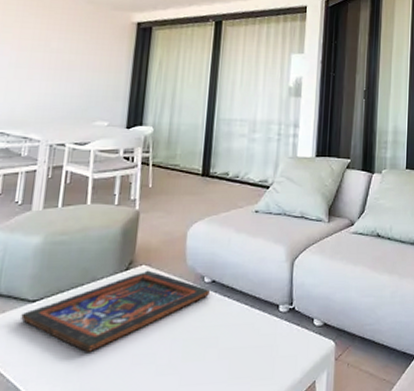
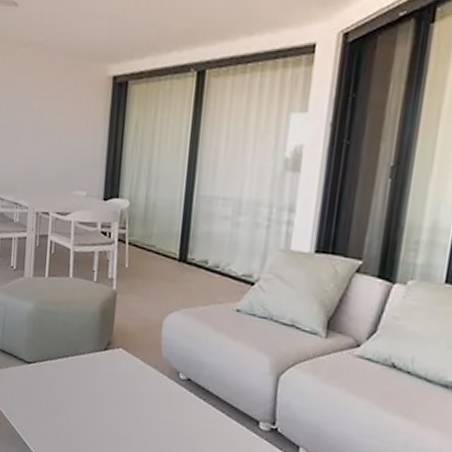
religious icon: present [21,270,211,352] -> none [20,354,186,421]

